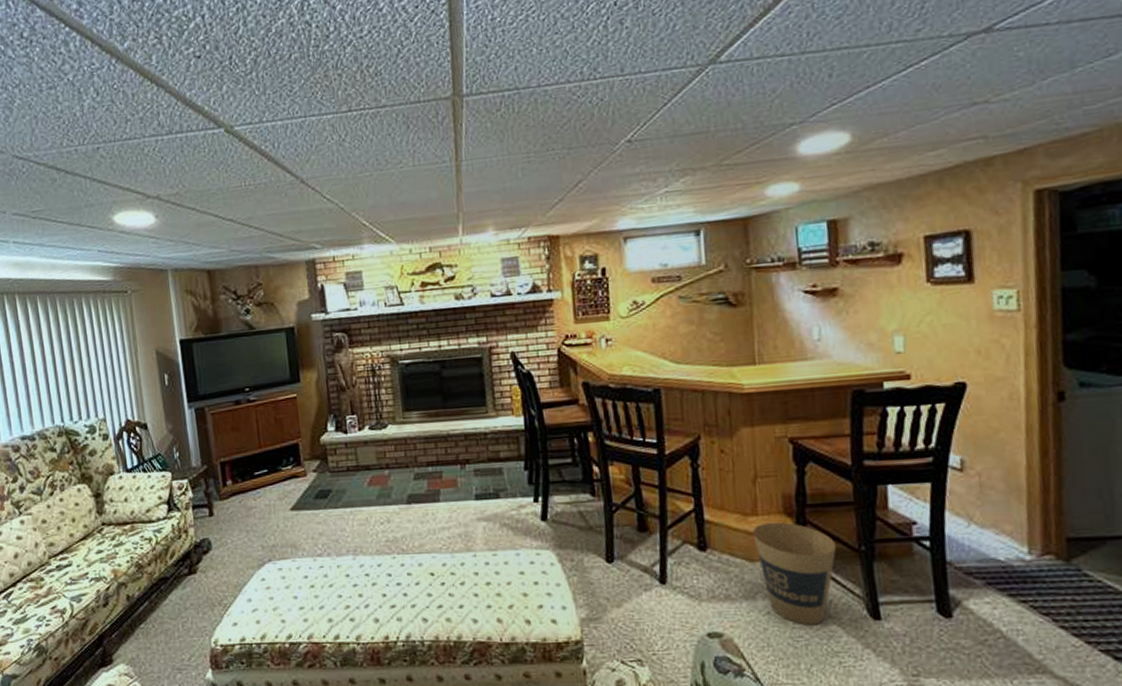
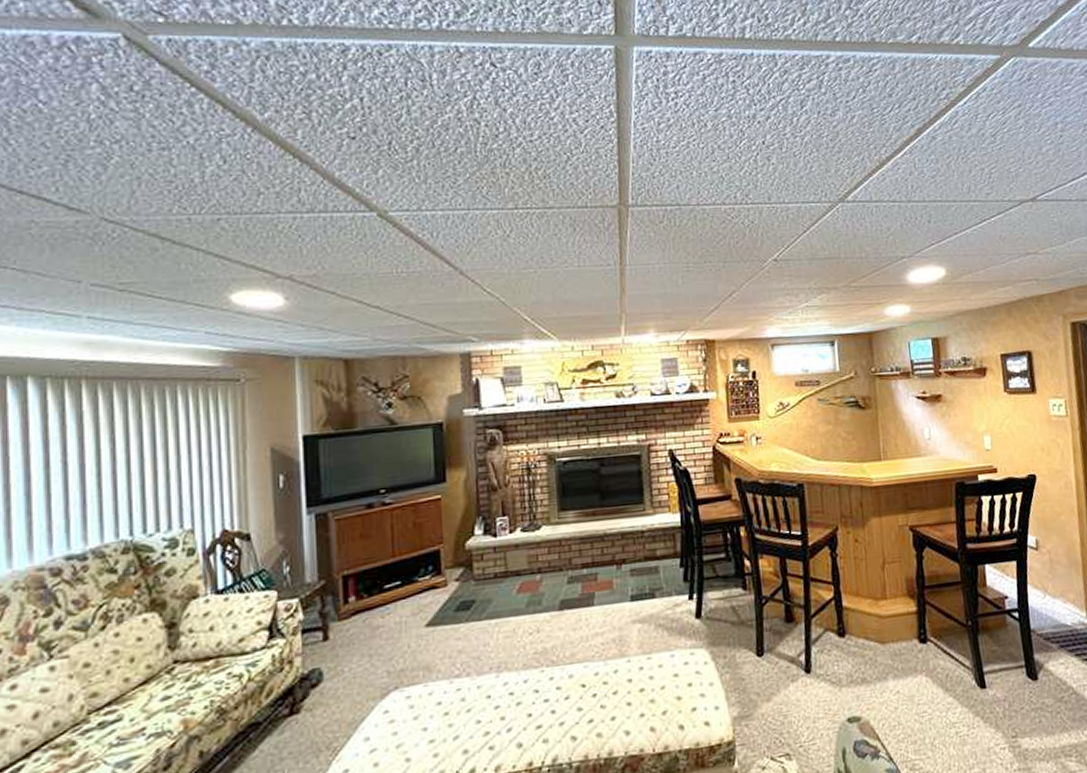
trash can: present [752,521,837,626] -> none [883,603,950,701]

